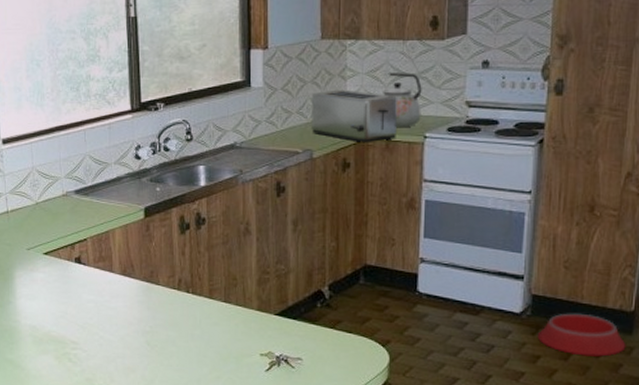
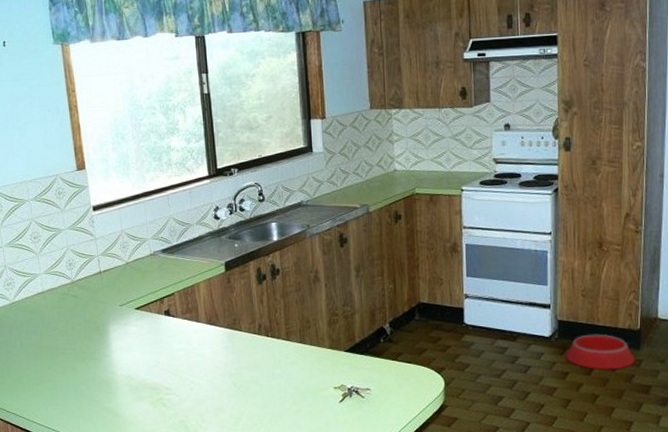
toaster: present [312,89,397,143] -> none [365,151,438,198]
kettle: present [383,72,422,128] -> none [425,135,458,183]

